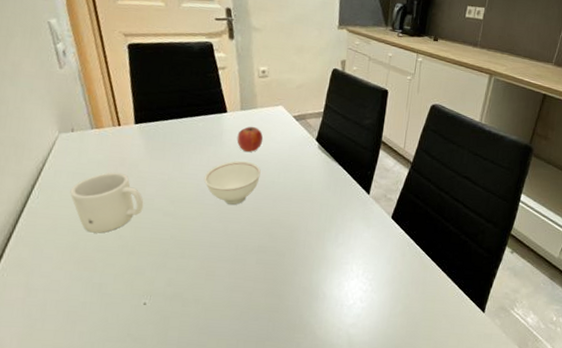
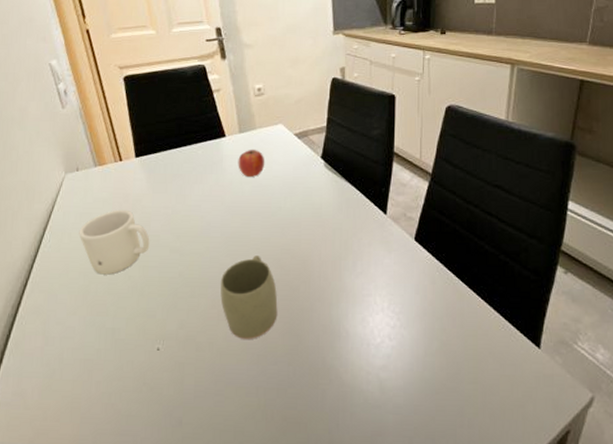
bowl: present [203,160,261,205] -> none [207,187,266,236]
mug: none [209,223,264,298] -> present [220,256,278,339]

